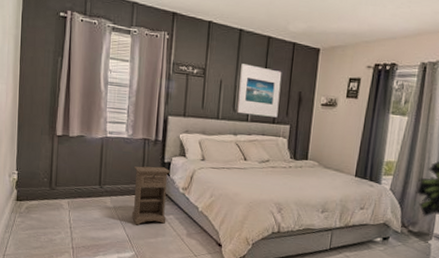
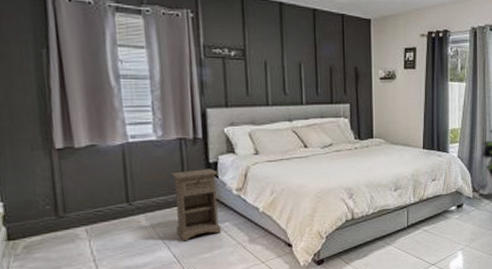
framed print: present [237,64,282,118] -> none [287,41,335,97]

